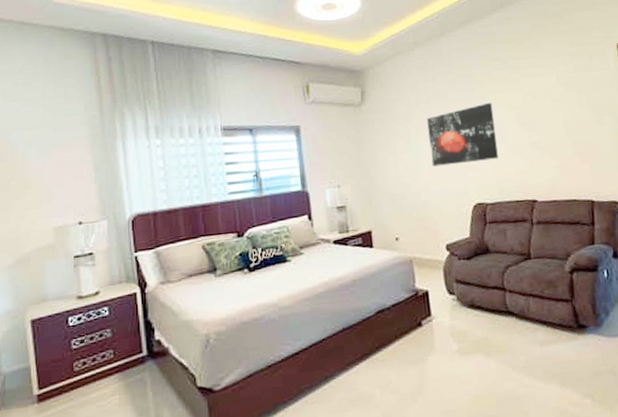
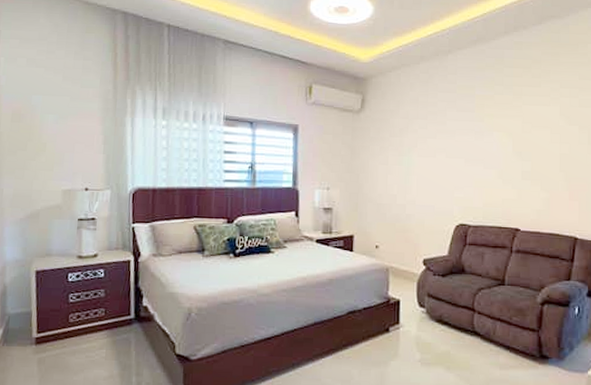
wall art: present [427,102,499,167] -> none [421,126,490,183]

